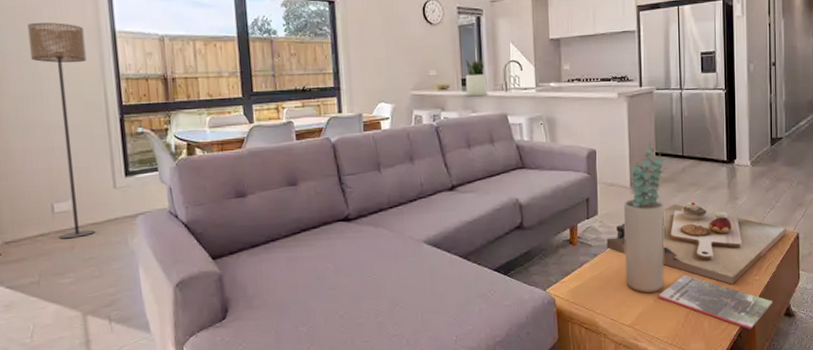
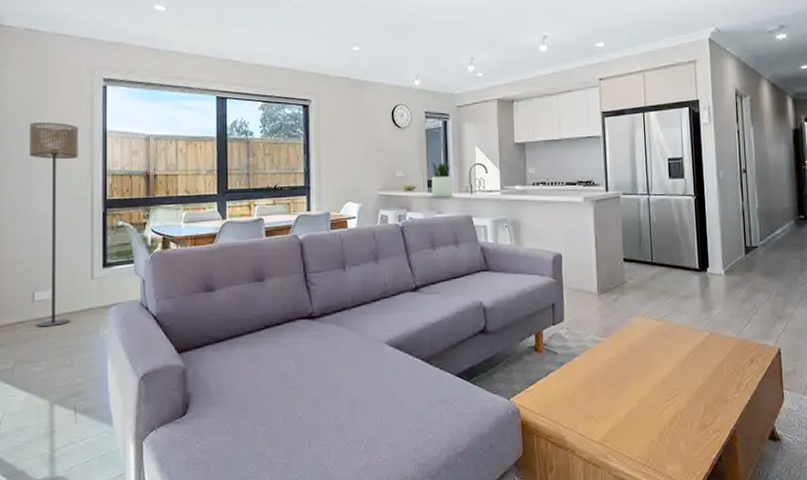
decorative tray: present [606,201,786,285] -> none [573,310,766,403]
vase: present [624,140,665,293] -> none [591,246,636,407]
magazine: present [658,274,772,330] -> none [629,388,755,454]

